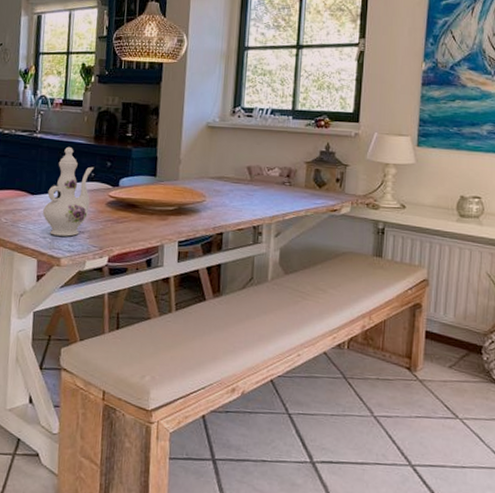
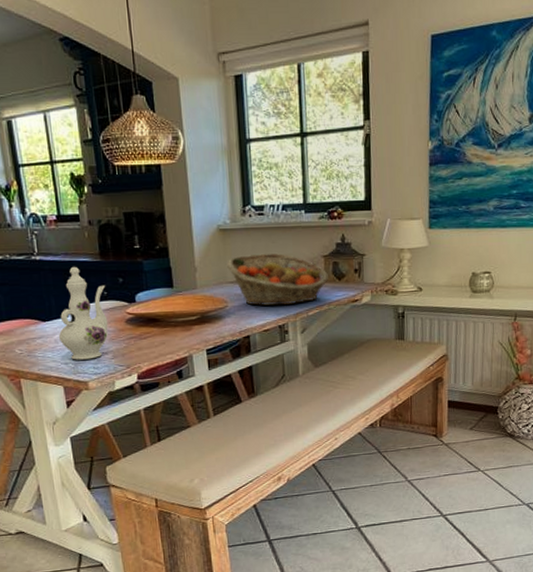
fruit basket: none [209,153,309,207] -> present [226,253,328,306]

